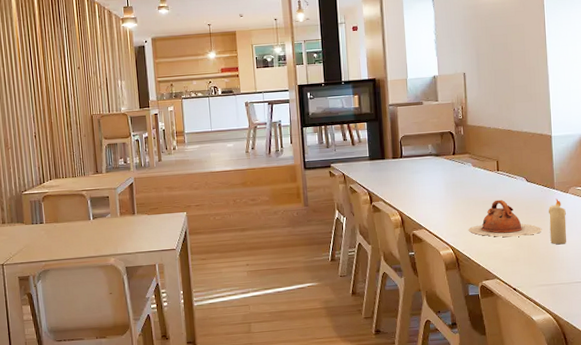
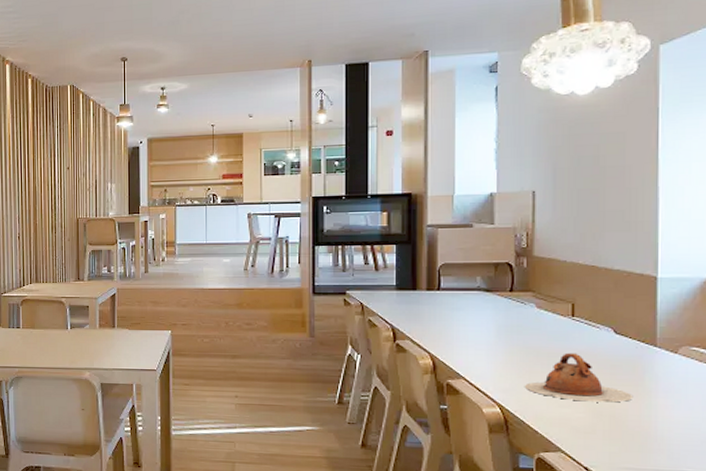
candle: present [548,198,567,245] -> none [644,358,672,420]

